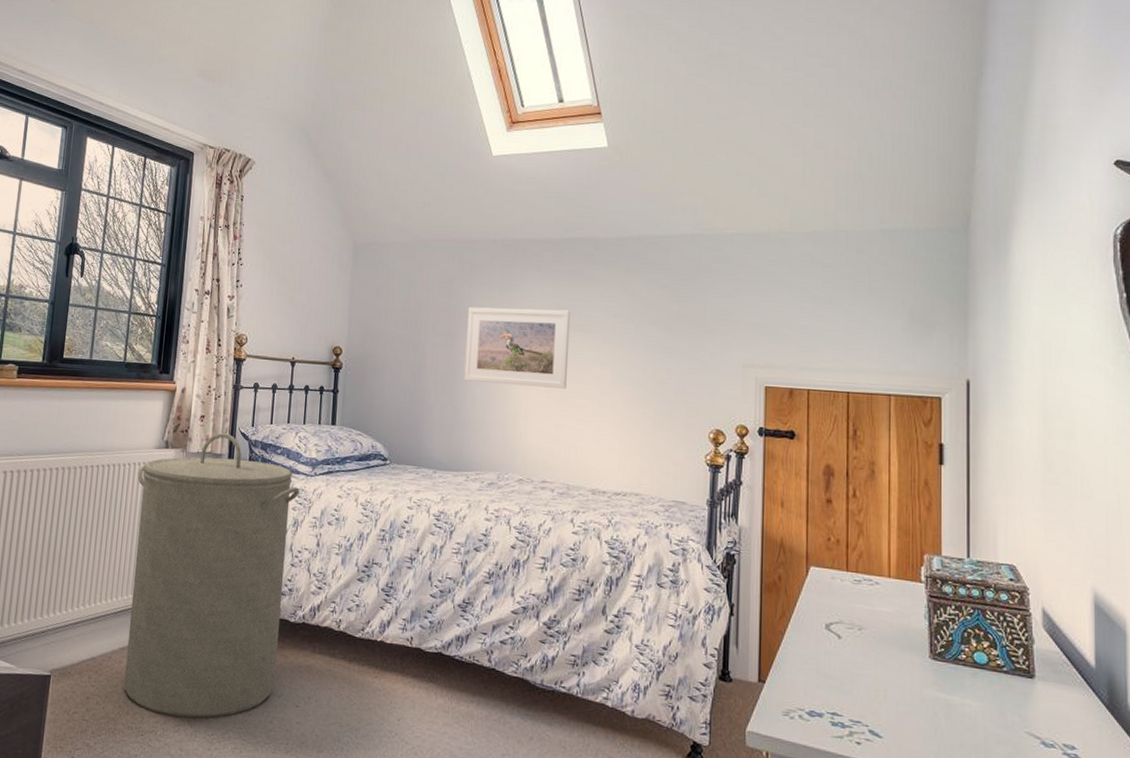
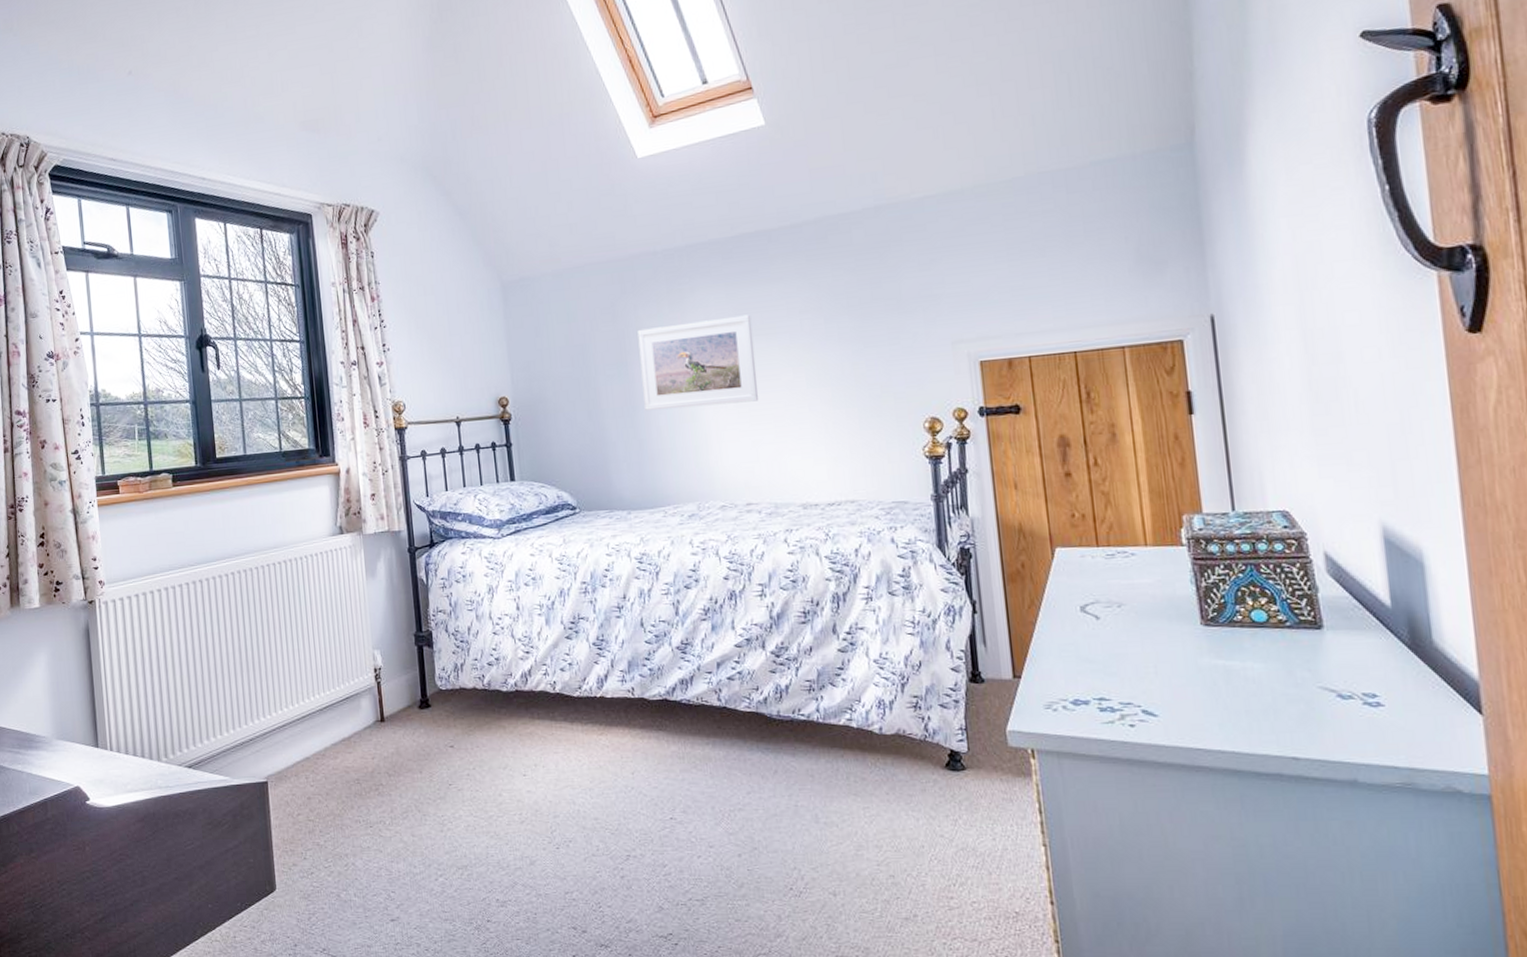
laundry hamper: present [123,432,300,718] -> none [316,507,498,803]

